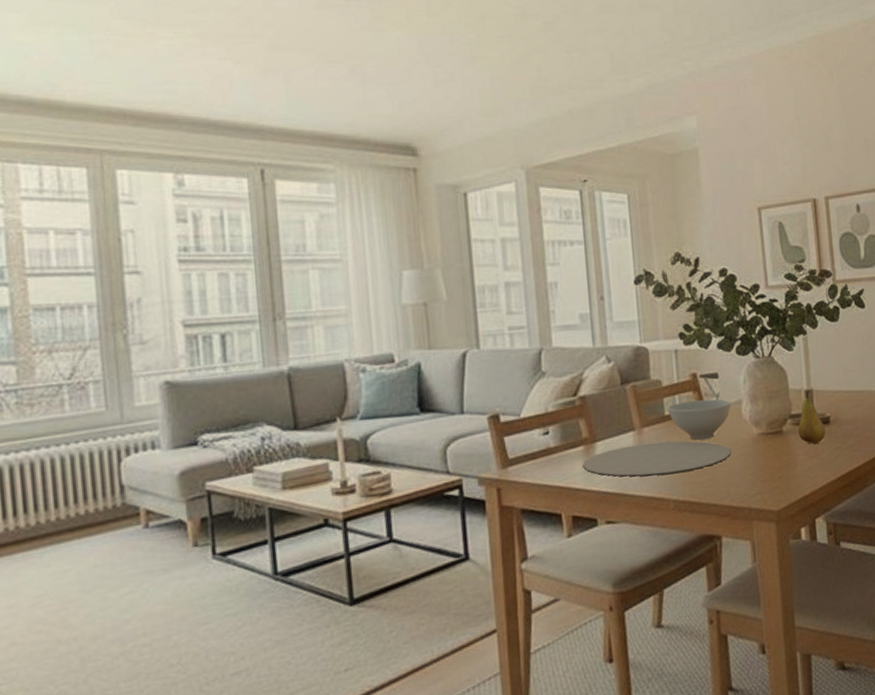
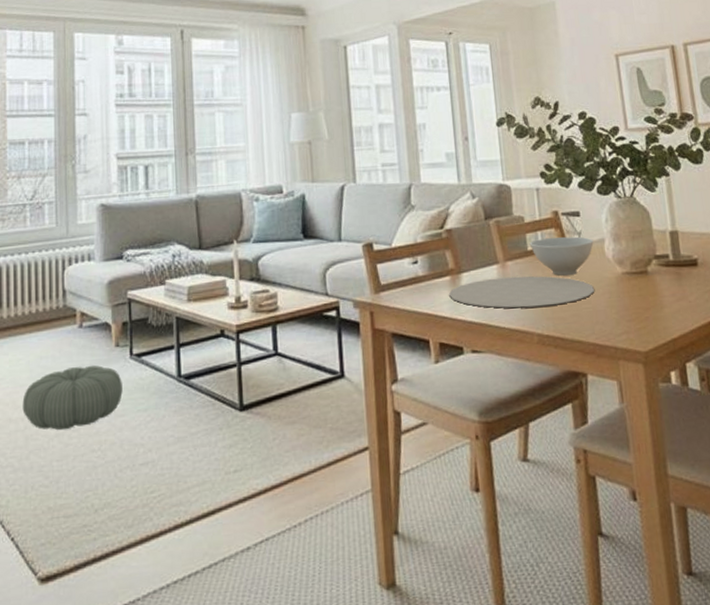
pouf: none [74,569,205,648] -> present [22,365,123,430]
fruit: present [797,390,825,444] -> none [663,231,693,286]

